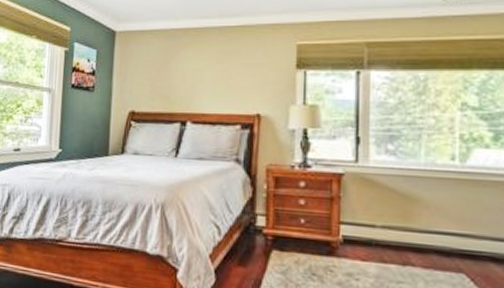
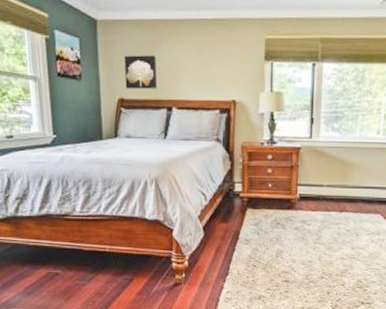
wall art: none [138,65,173,102] -> present [124,55,157,89]

